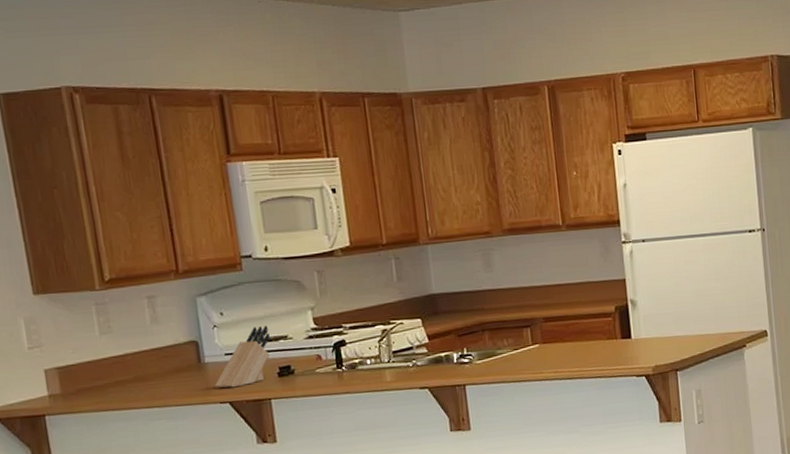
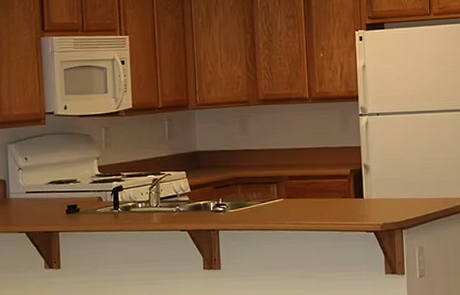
knife block: present [214,325,271,388] -> none [15,170,63,221]

